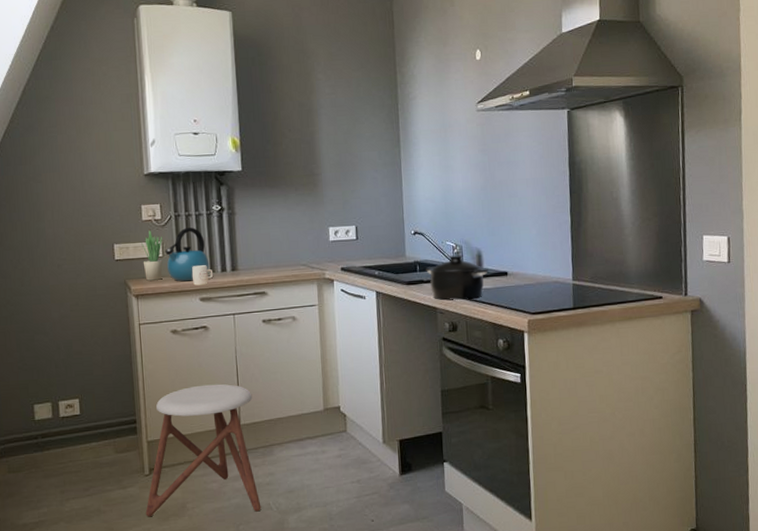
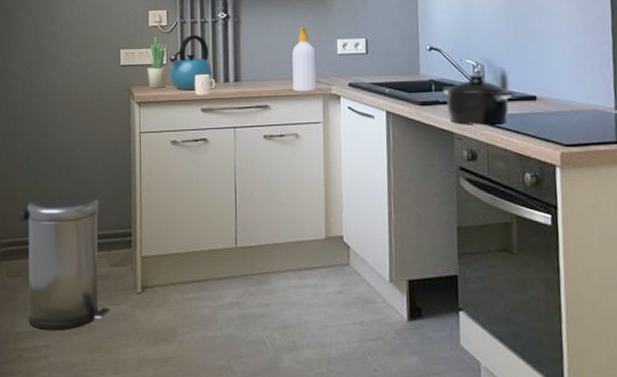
pedal bin: none [16,387,120,520] -> present [18,194,111,331]
stool: present [145,383,262,517] -> none [135,201,255,346]
soap bottle: none [287,217,311,278] -> present [292,27,317,92]

